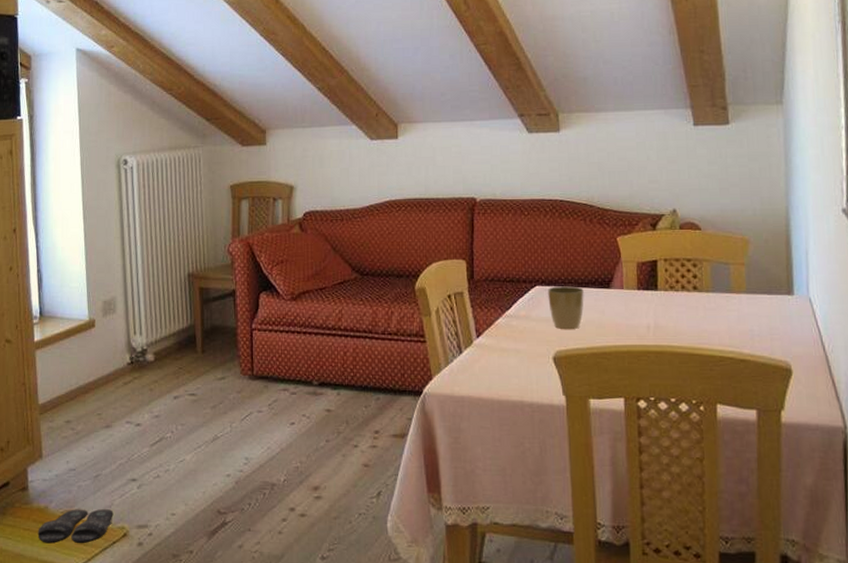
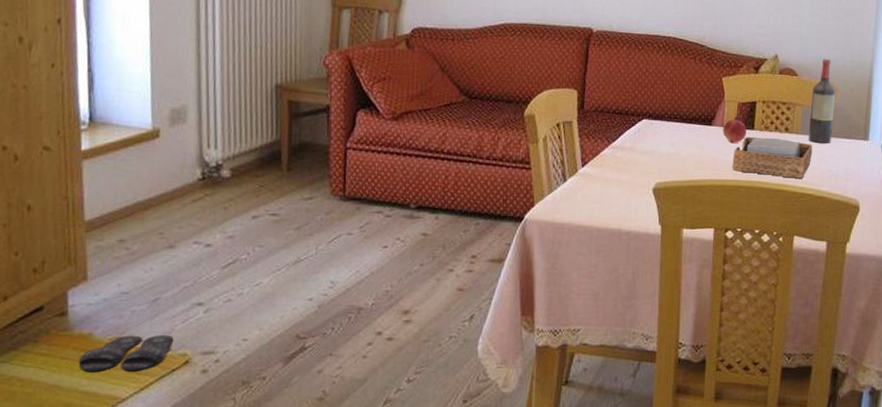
cup: present [548,286,584,329] -> none [653,121,687,162]
fruit: none [622,276,650,306] -> present [722,115,747,144]
napkin holder: none [637,297,728,341] -> present [732,136,813,179]
wine bottle: none [719,209,749,302] -> present [808,59,836,144]

